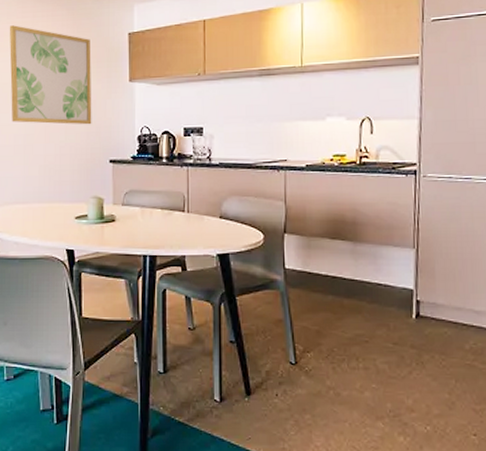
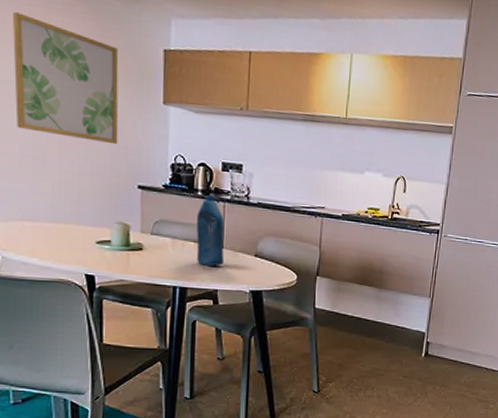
bottle: none [163,161,191,231] -> present [196,195,225,266]

